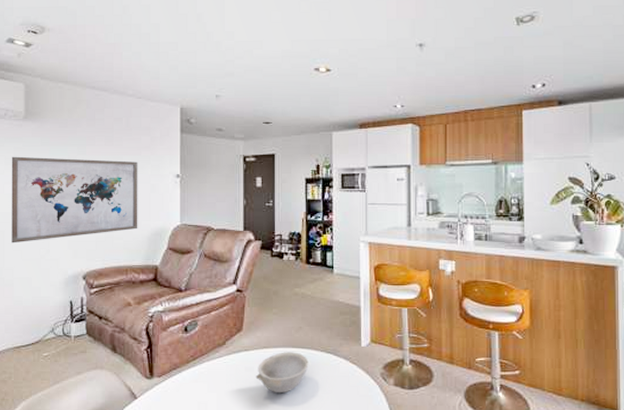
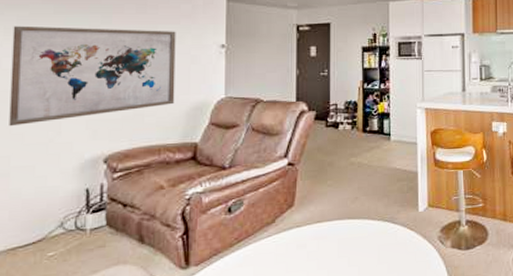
bowl: present [255,352,309,394] -> none [308,223,365,269]

